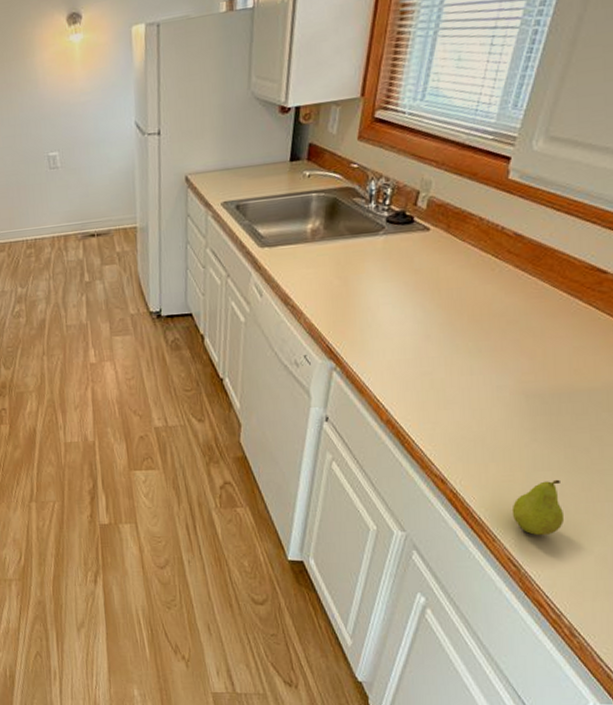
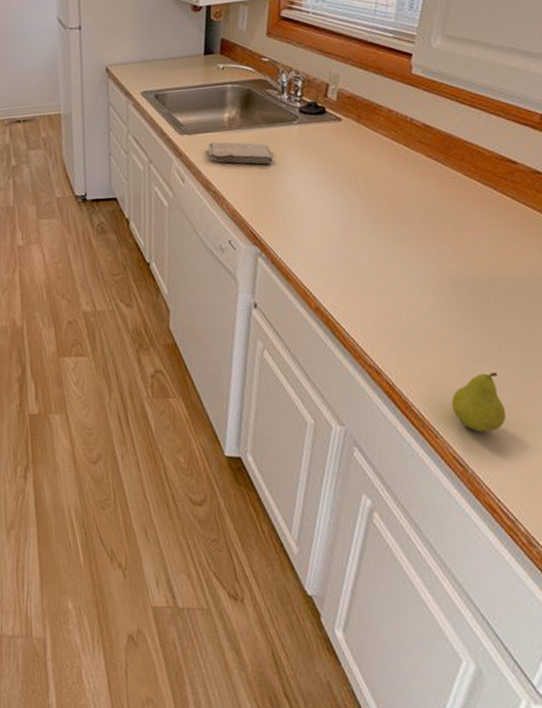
washcloth: none [288,254,355,277] -> present [208,142,273,164]

